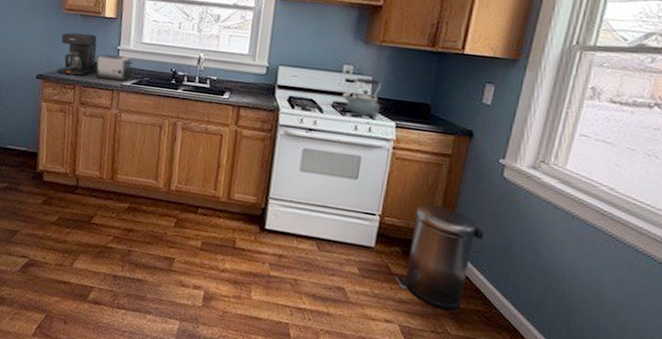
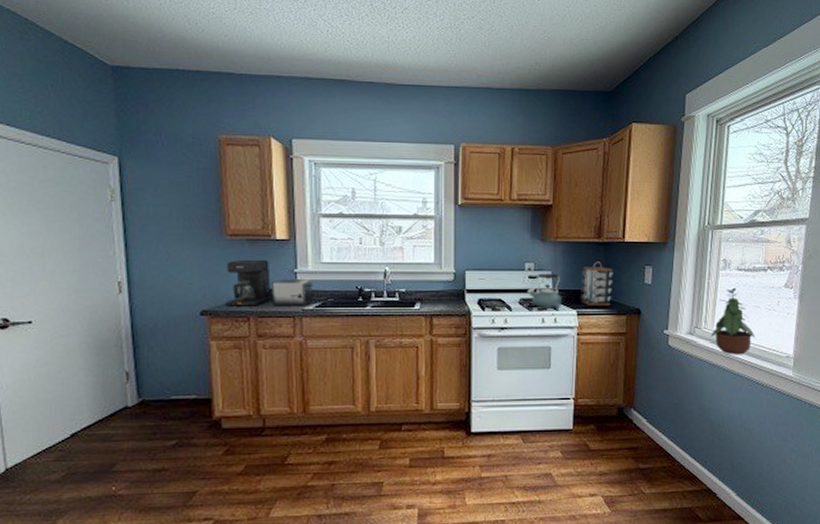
pedal bin: present [395,203,483,311] -> none [594,379,660,473]
spice rack: none [401,72,446,123] -> present [580,261,613,307]
potted plant: none [561,122,624,204] -> present [711,287,755,355]

